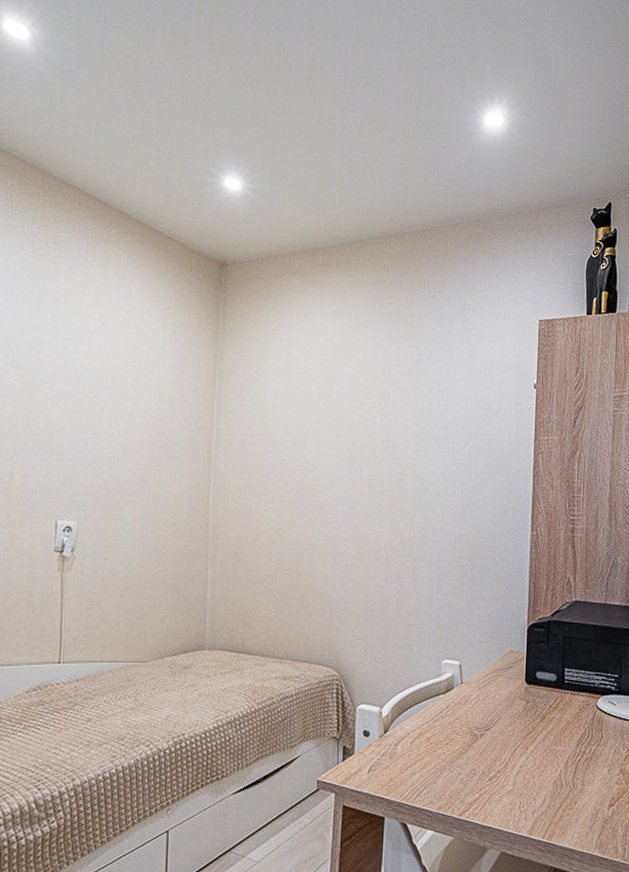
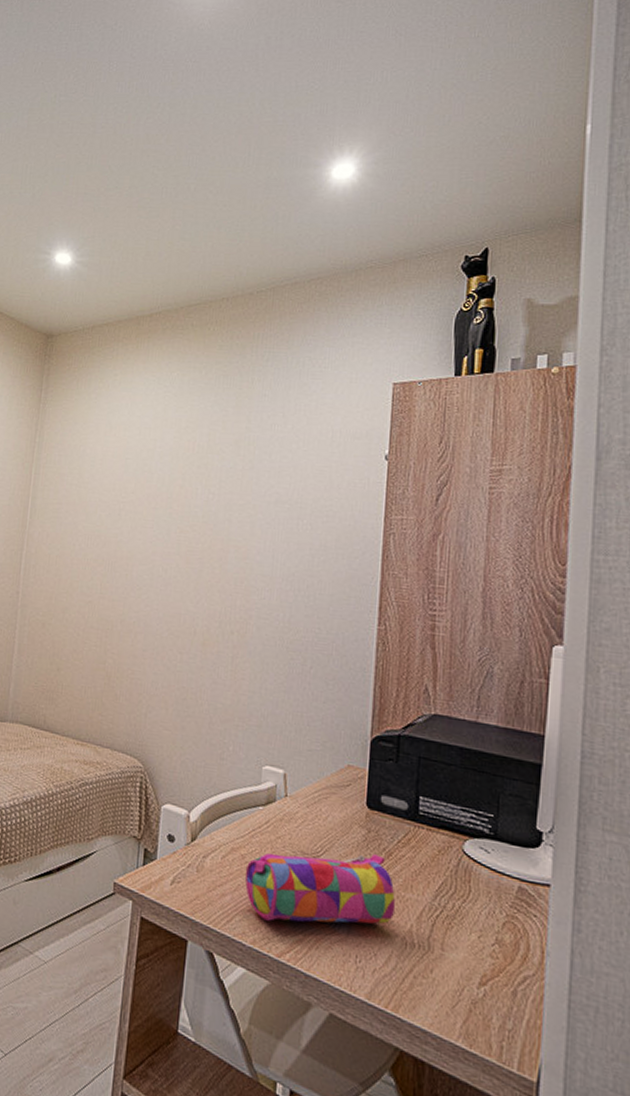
pencil case: none [430,720,549,788] -> present [245,853,396,925]

